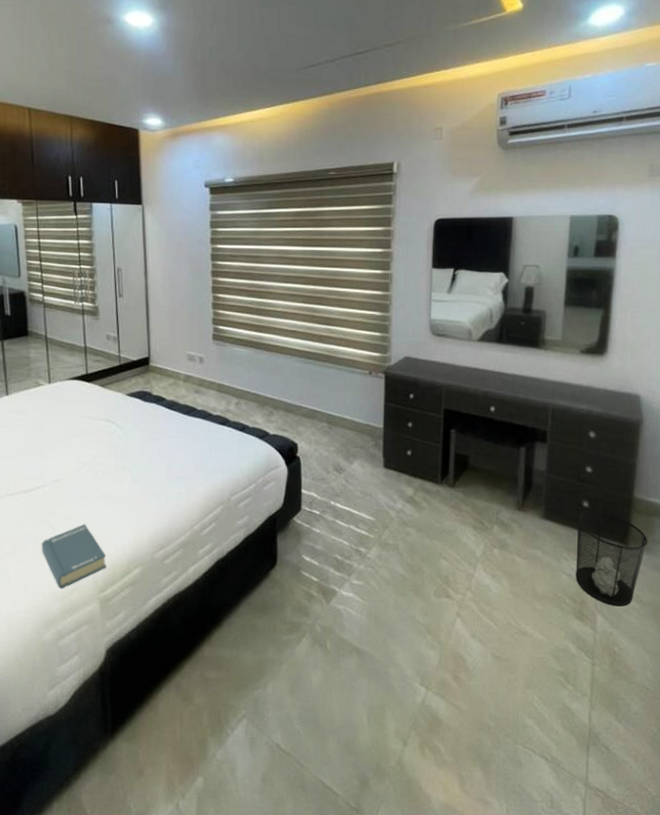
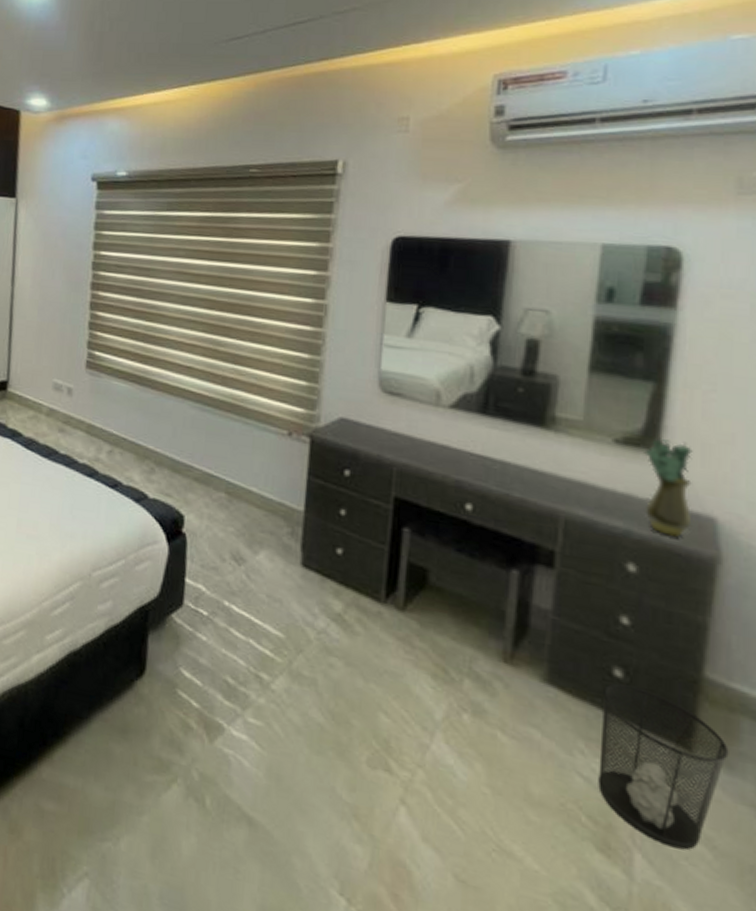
vase: none [598,345,626,410] -> present [644,435,693,537]

